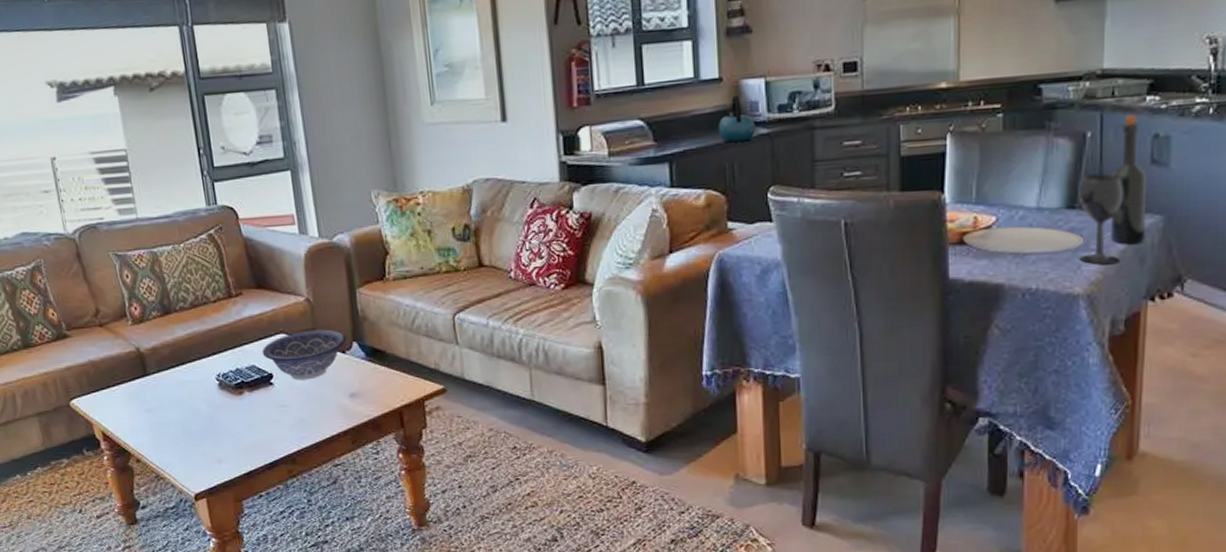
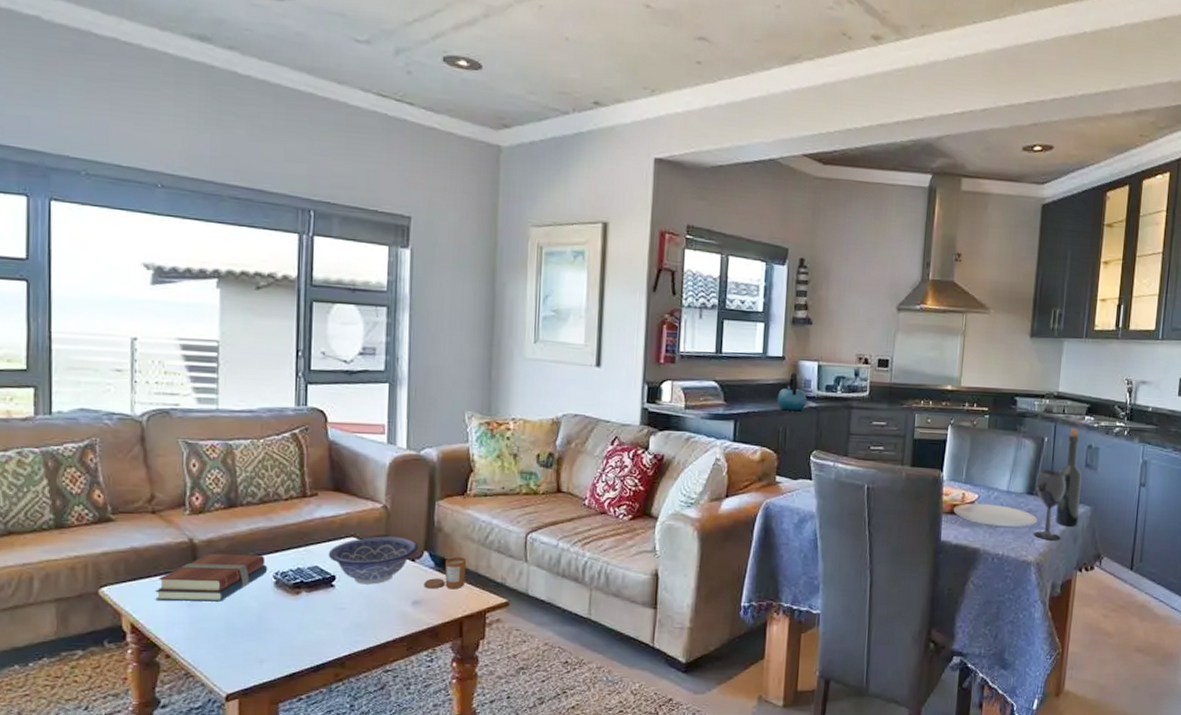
books: none [116,359,210,409] -> present [155,553,268,602]
candle: none [357,345,398,380] -> present [423,557,466,589]

